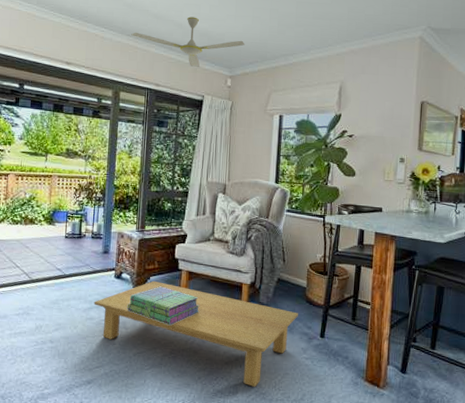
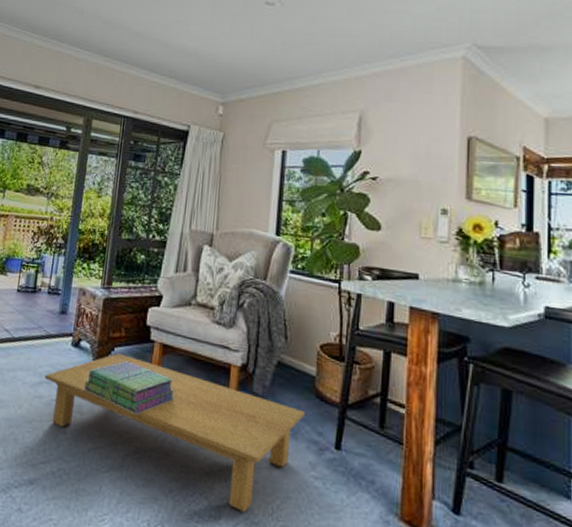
ceiling fan: present [131,17,245,67] -> none [109,35,241,92]

